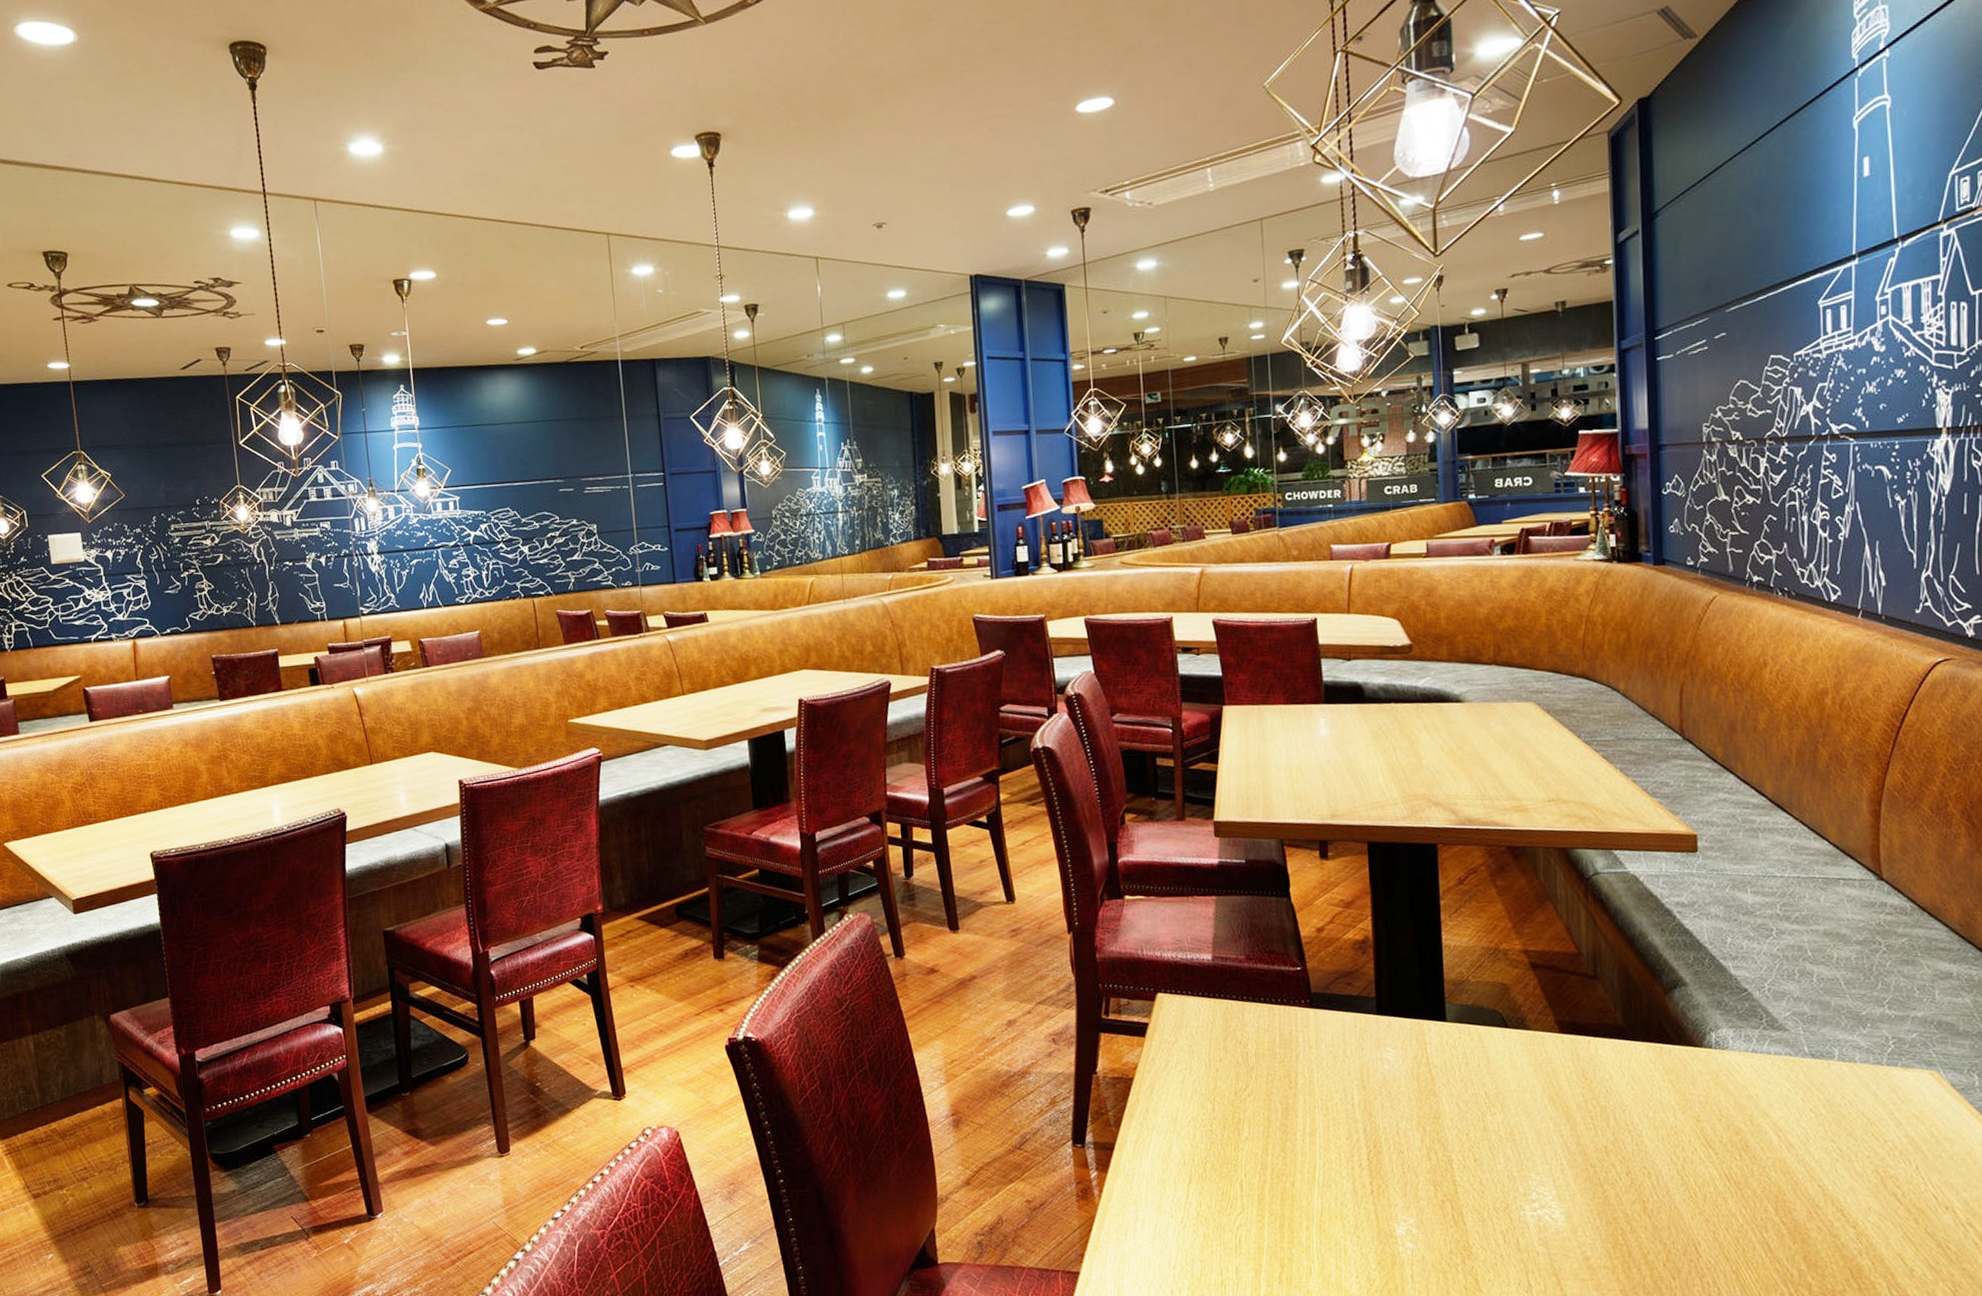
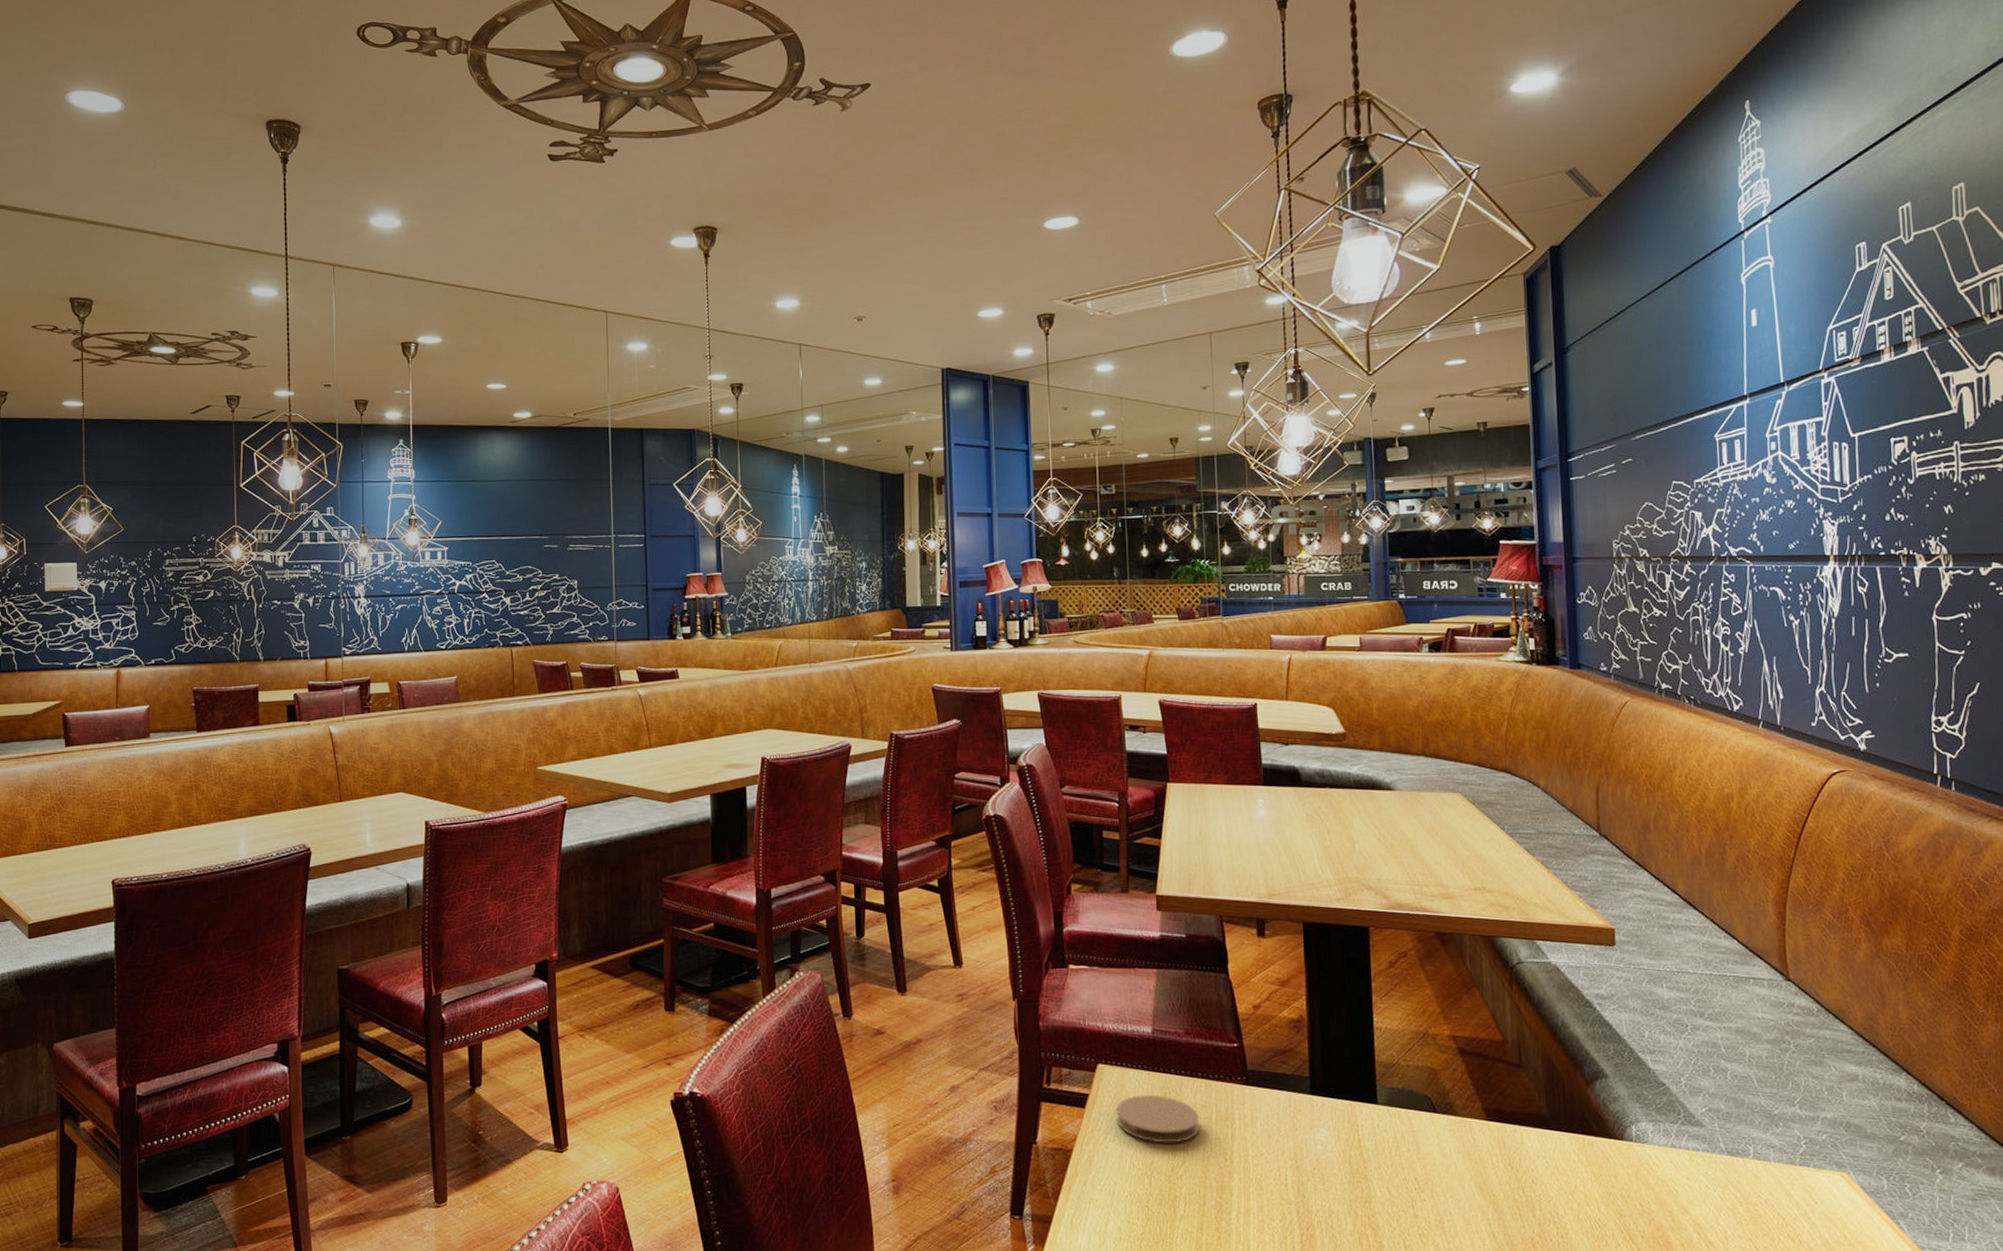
coaster: none [1177,1021,1263,1069] -> present [1116,1095,1200,1143]

